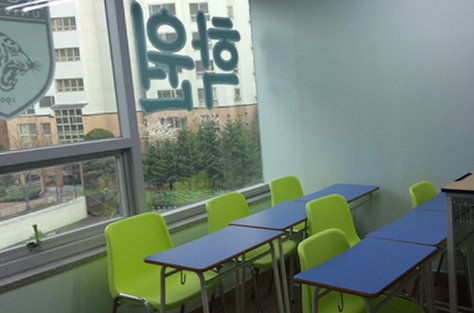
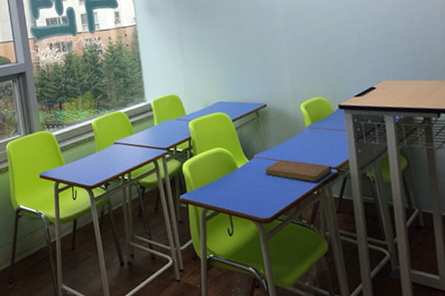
notebook: none [374,238,433,259] -> present [264,159,333,182]

